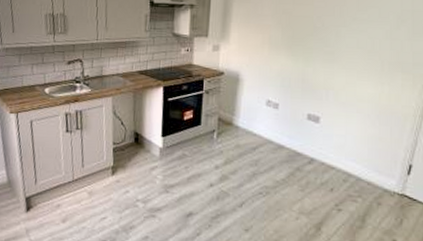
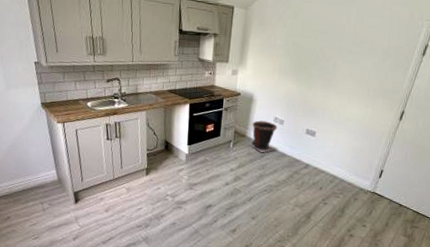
waste bin: none [237,104,271,145] -> present [249,120,277,153]

